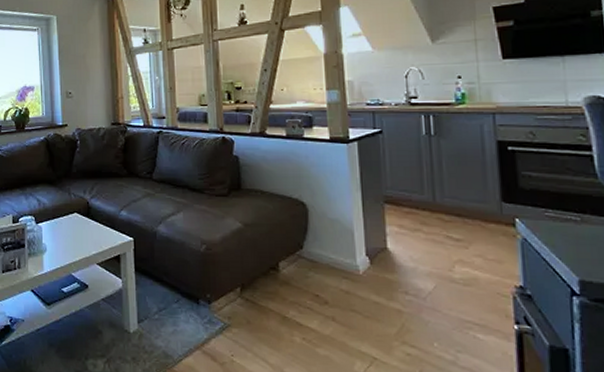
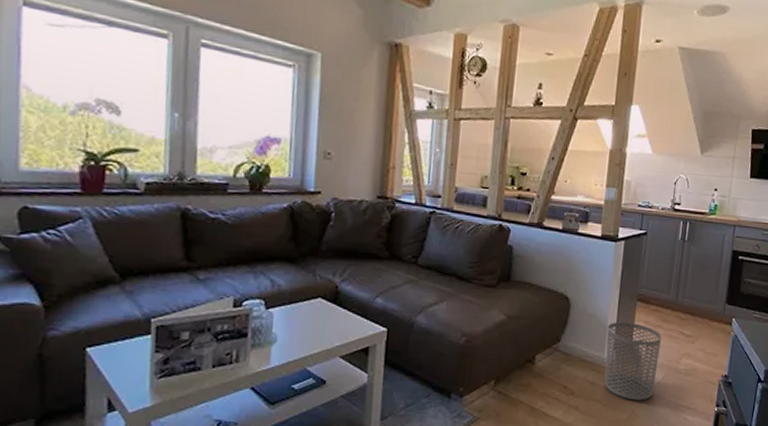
waste bin: none [354,227,425,313] -> present [604,322,662,401]

